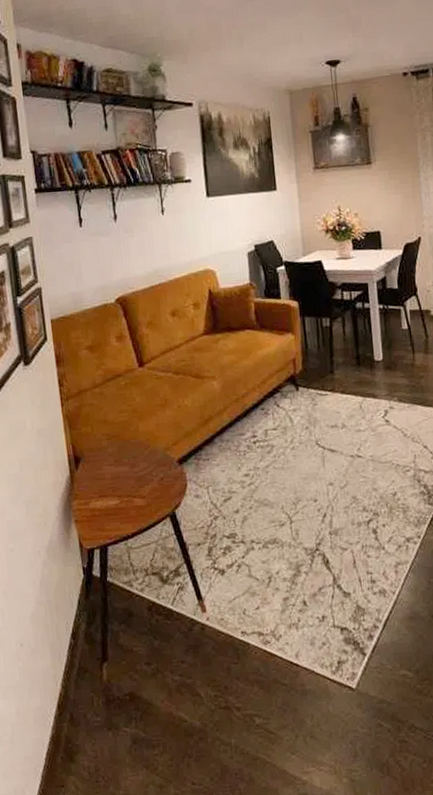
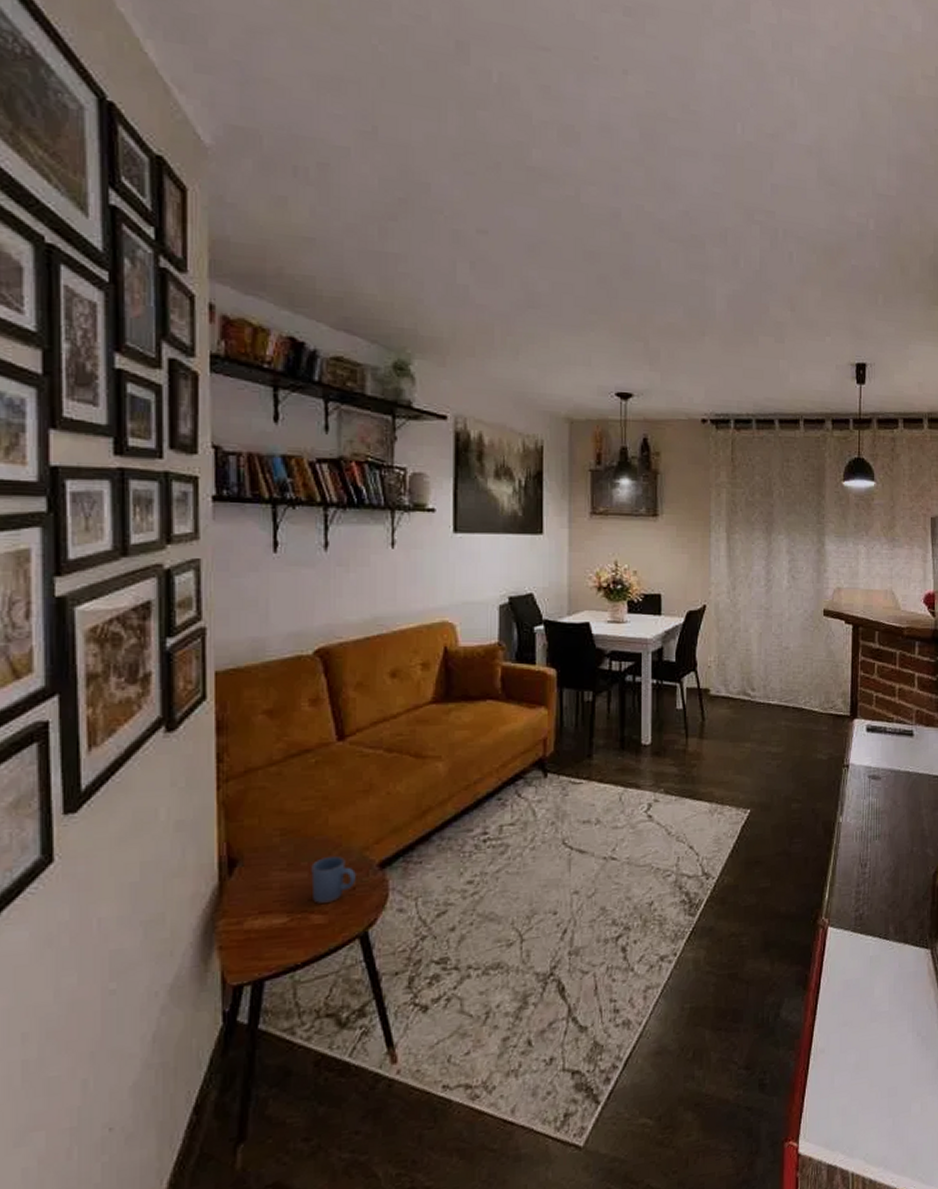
mug: none [130,454,163,490] -> present [311,855,356,903]

